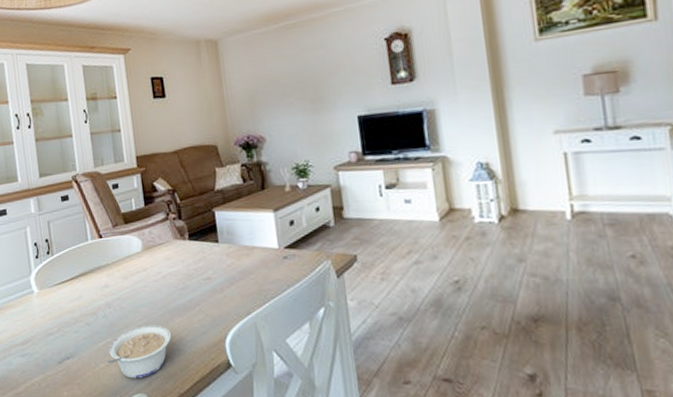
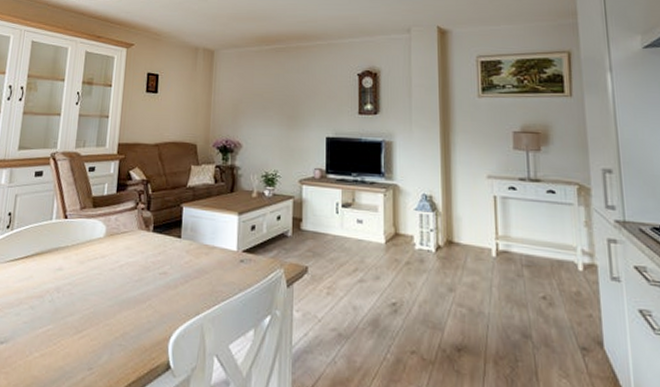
legume: present [106,325,172,379] -> none [42,315,116,373]

